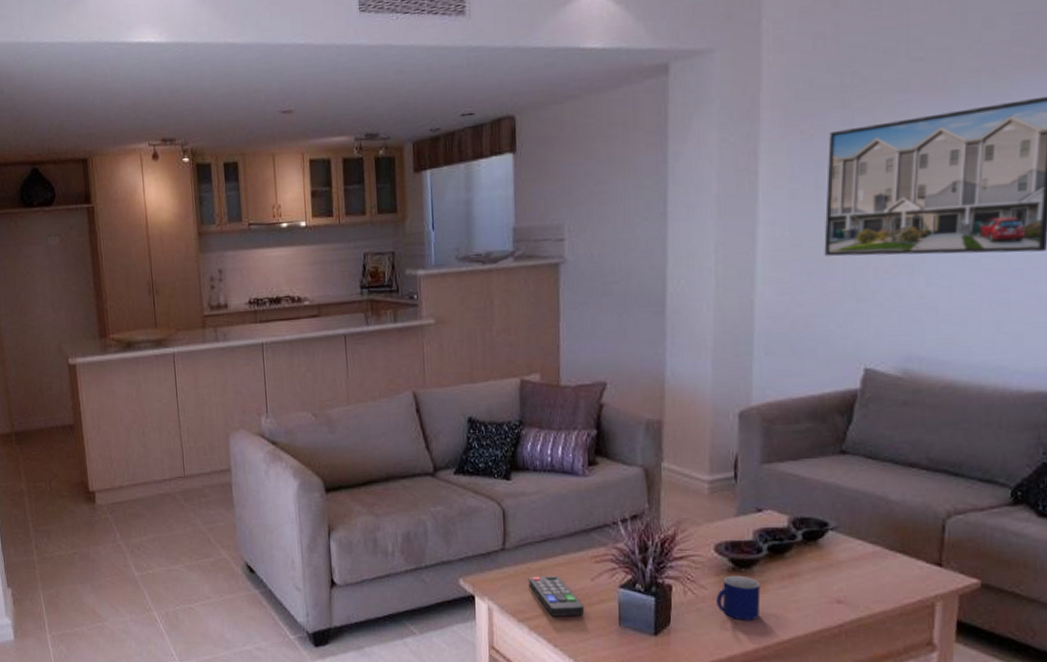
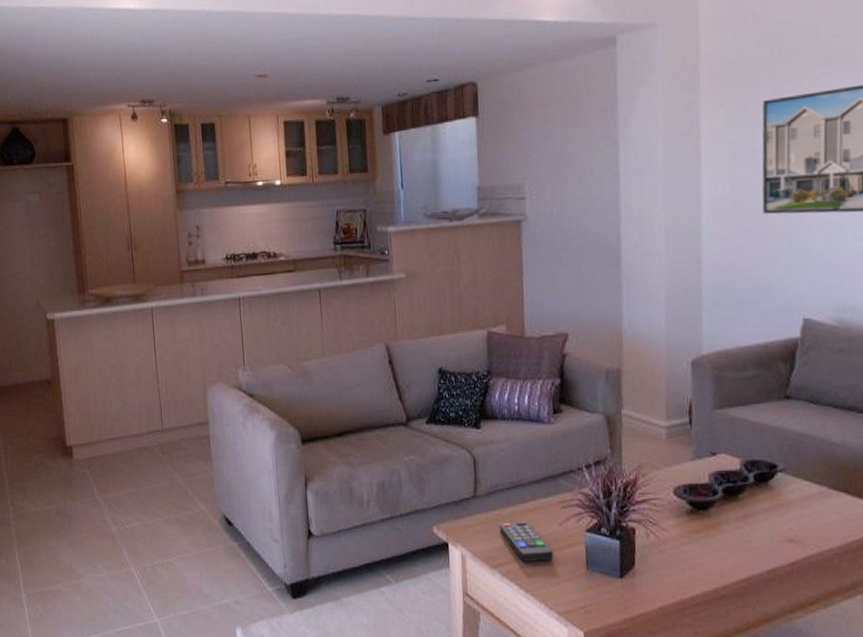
mug: present [715,575,761,621] -> none [676,517,718,561]

